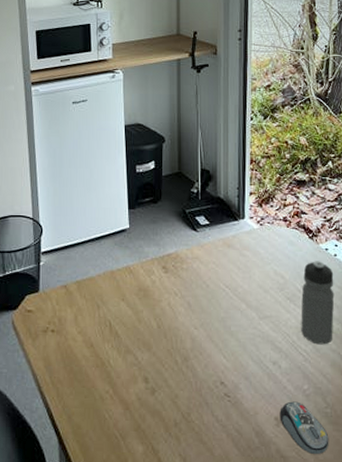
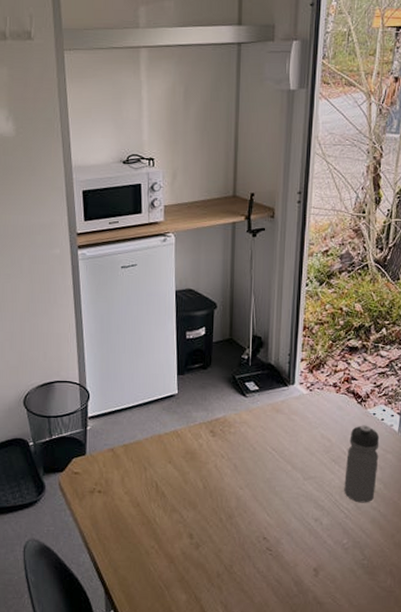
computer mouse: present [280,401,329,455] -> none [318,554,364,601]

